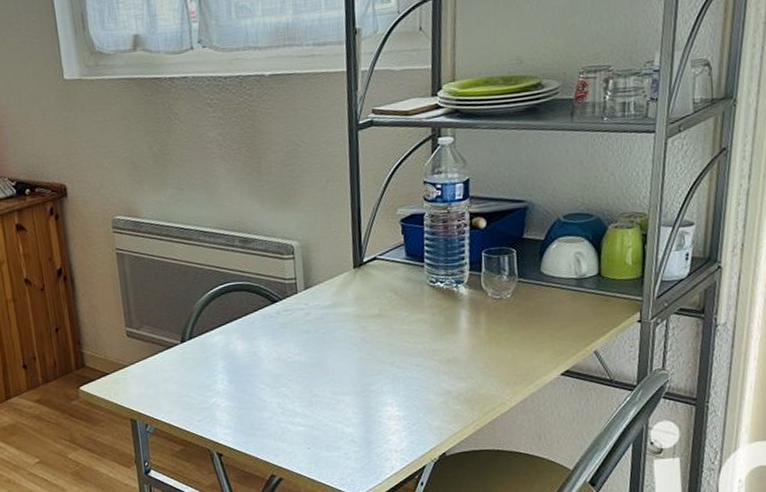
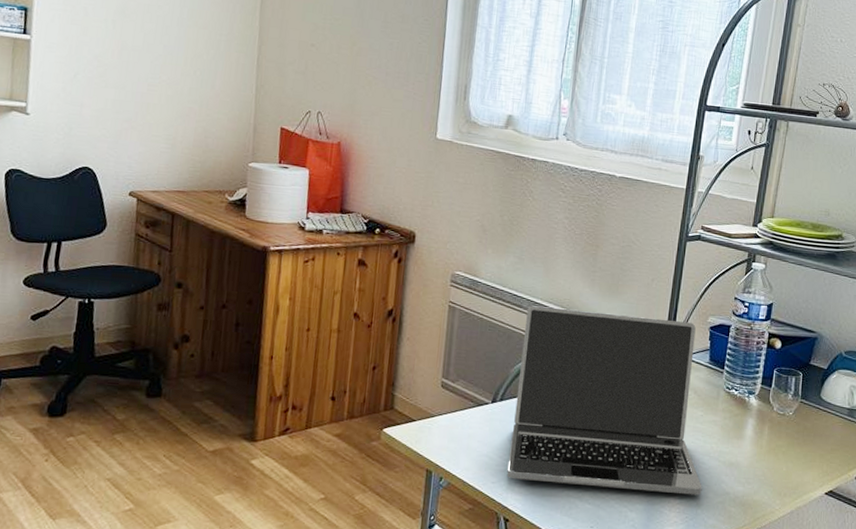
laptop: none [197,219,421,415] -> present [507,306,702,496]

